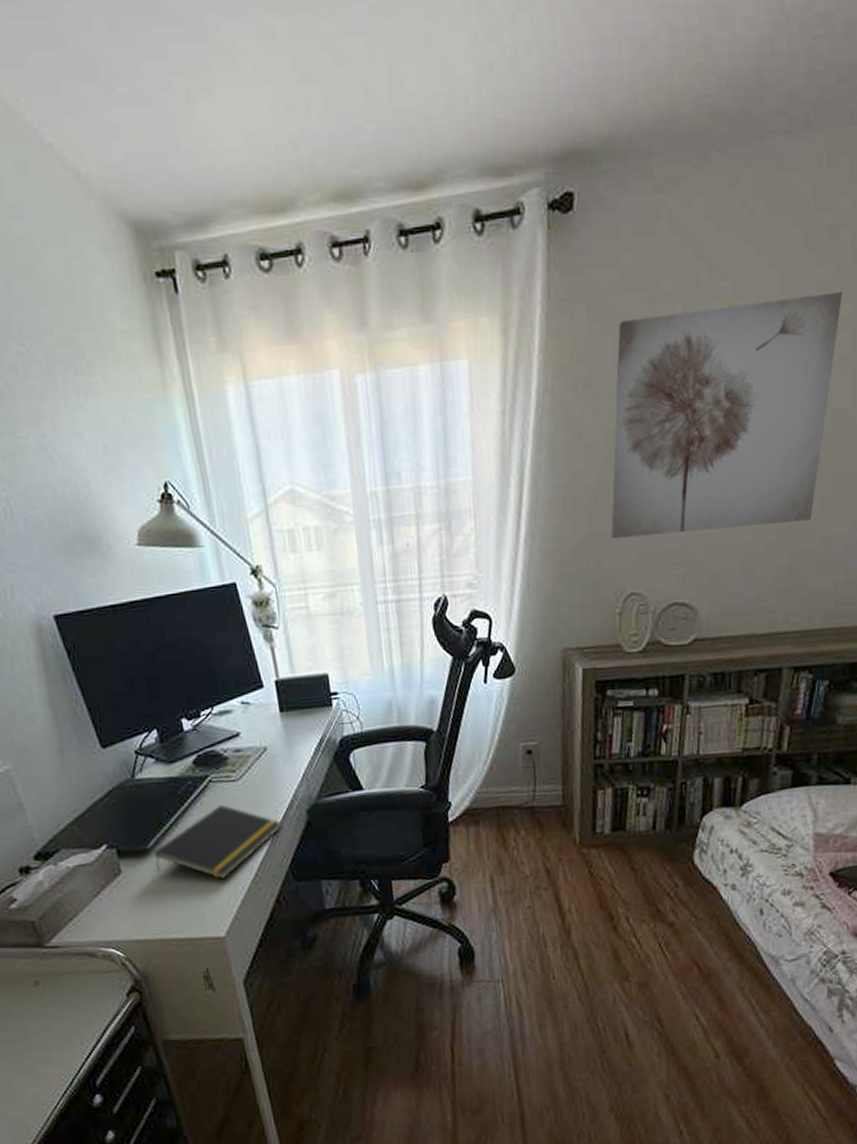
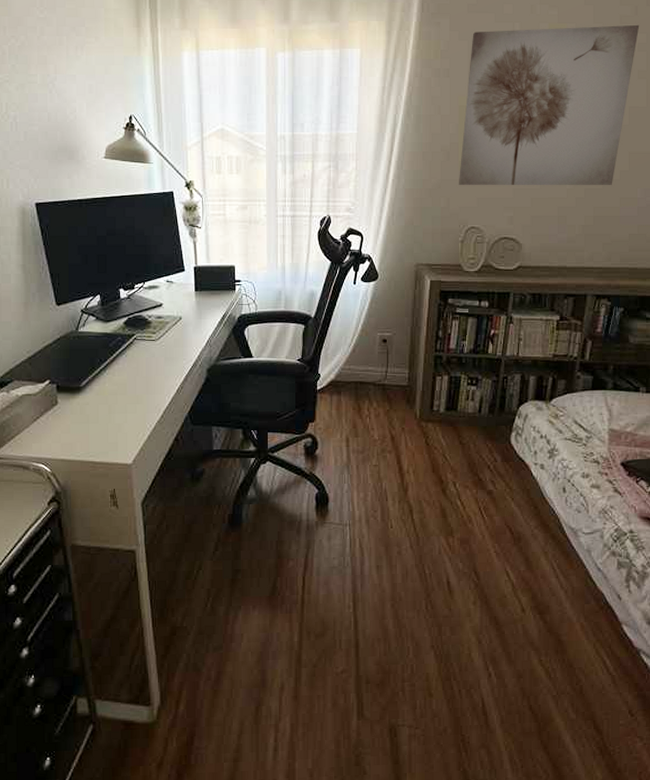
notepad: present [154,805,282,879] -> none [85,359,187,417]

